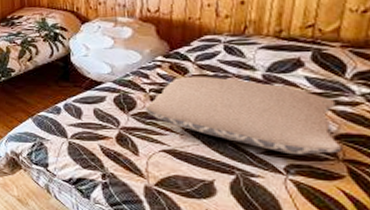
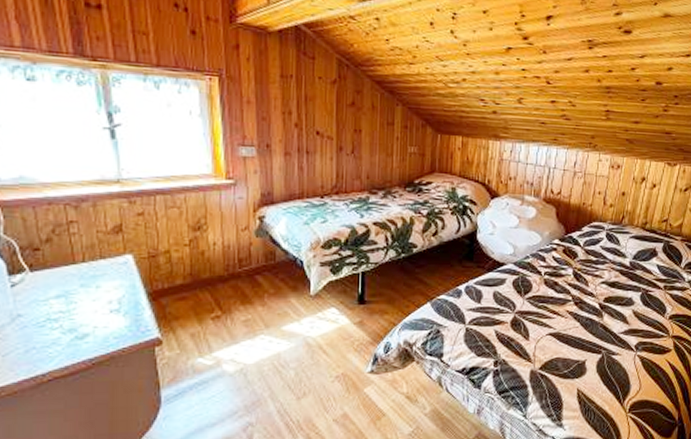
pillow: present [145,76,343,155] -> none [539,260,673,334]

